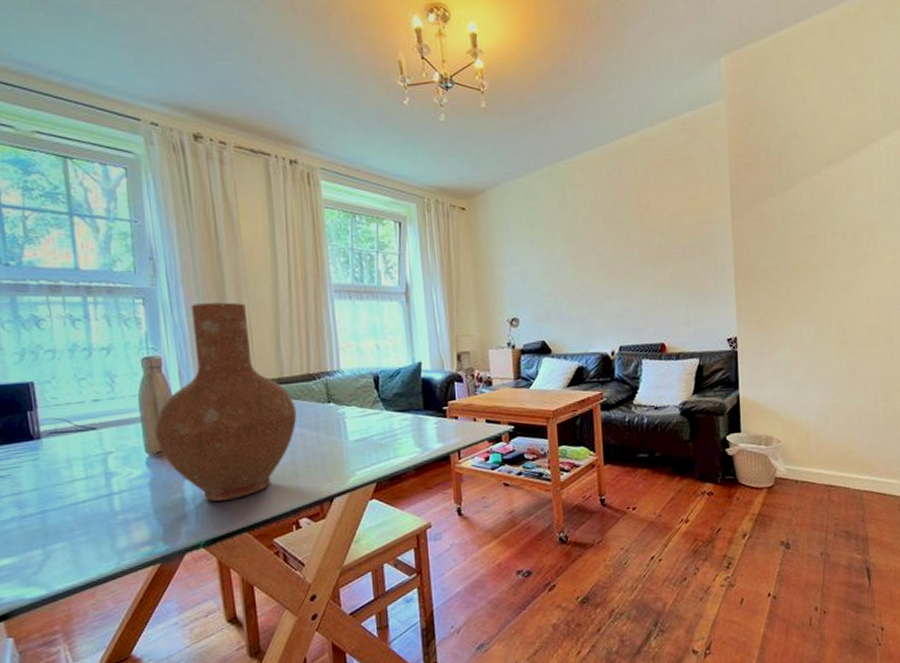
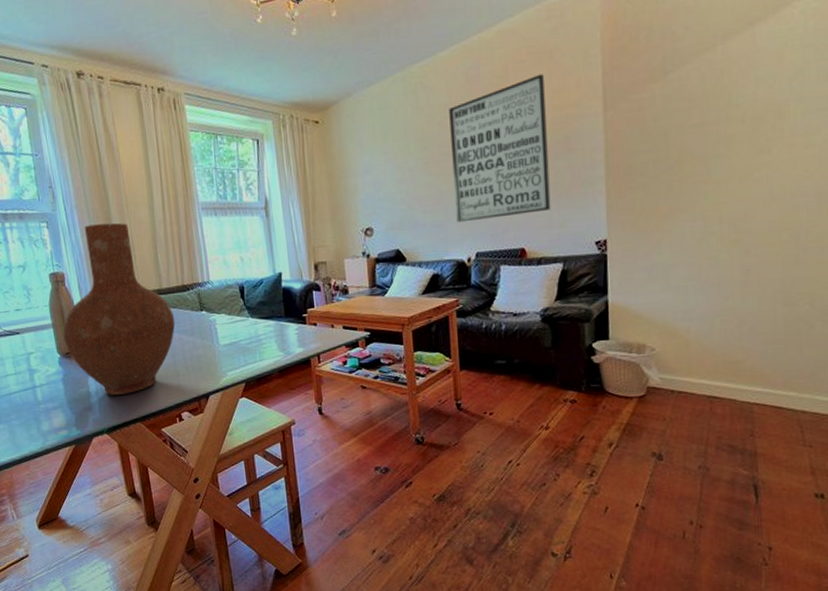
wall art: none [594,180,688,317] -> present [449,74,551,223]

